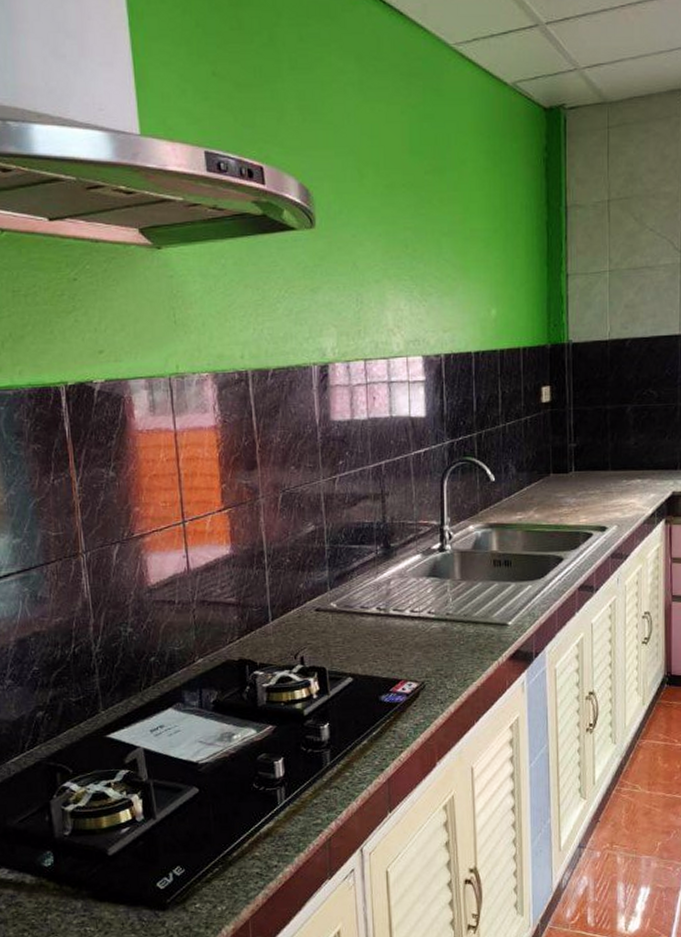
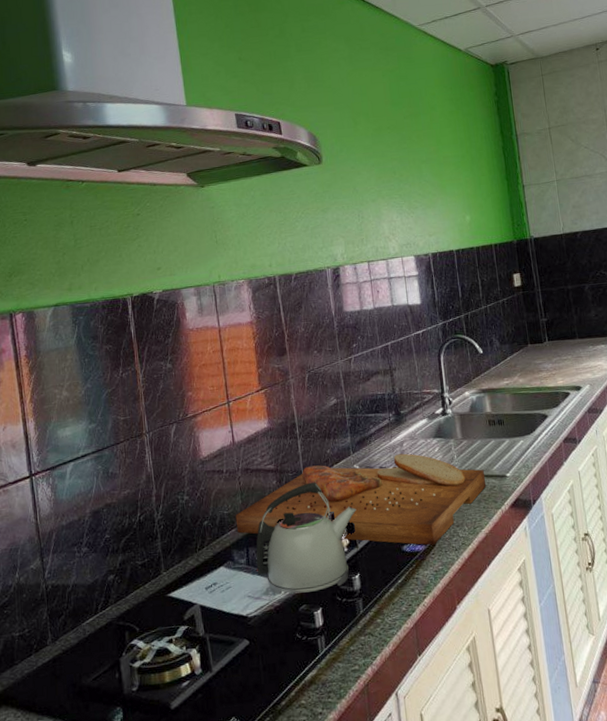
cutting board: none [187,593,484,697] -> present [235,453,487,546]
kettle: none [209,620,330,742] -> present [256,482,357,595]

